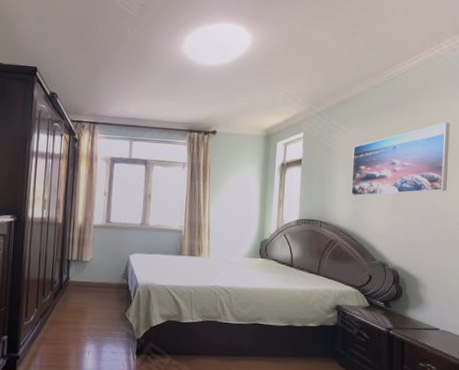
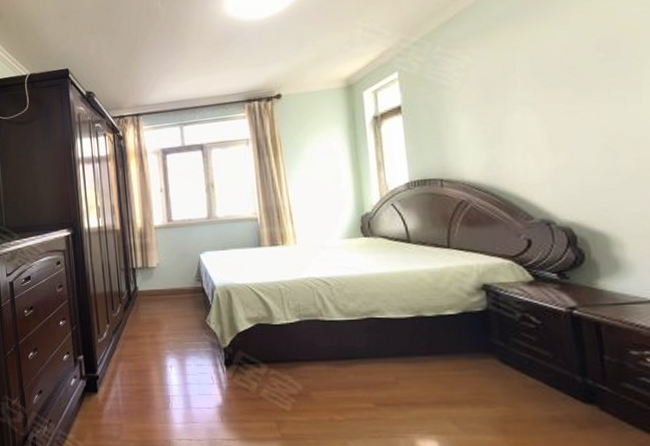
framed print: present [351,122,450,197] -> none [474,10,637,140]

